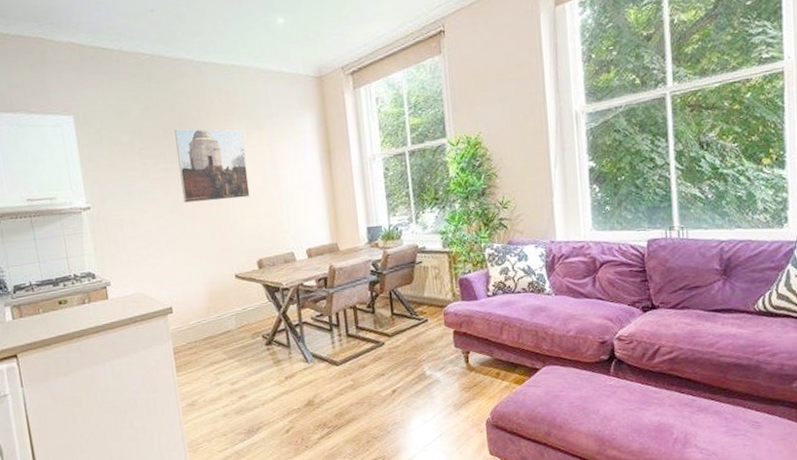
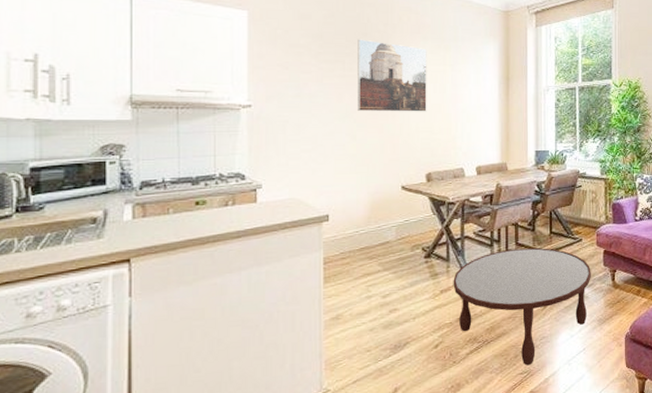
coffee table: none [296,330,442,451] -> present [453,247,591,366]

